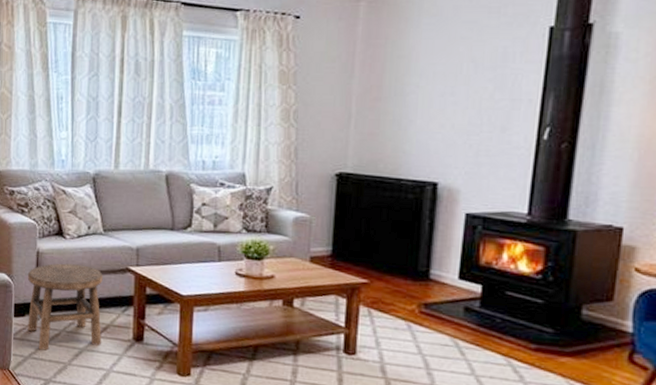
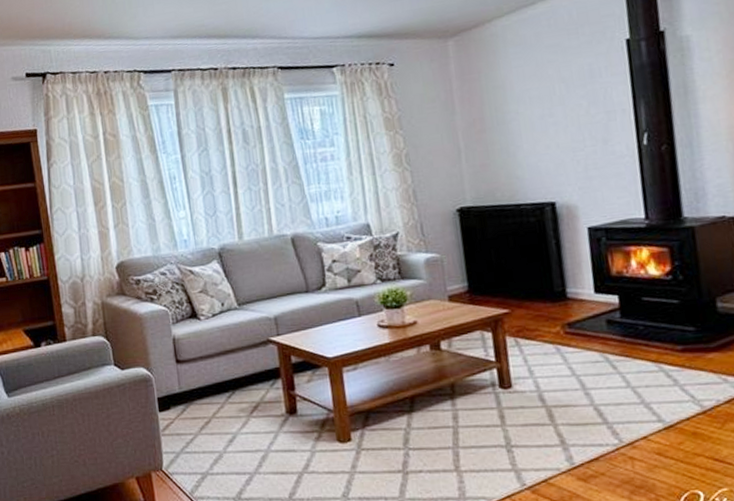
stool: present [27,263,103,351] -> none [166,344,254,442]

